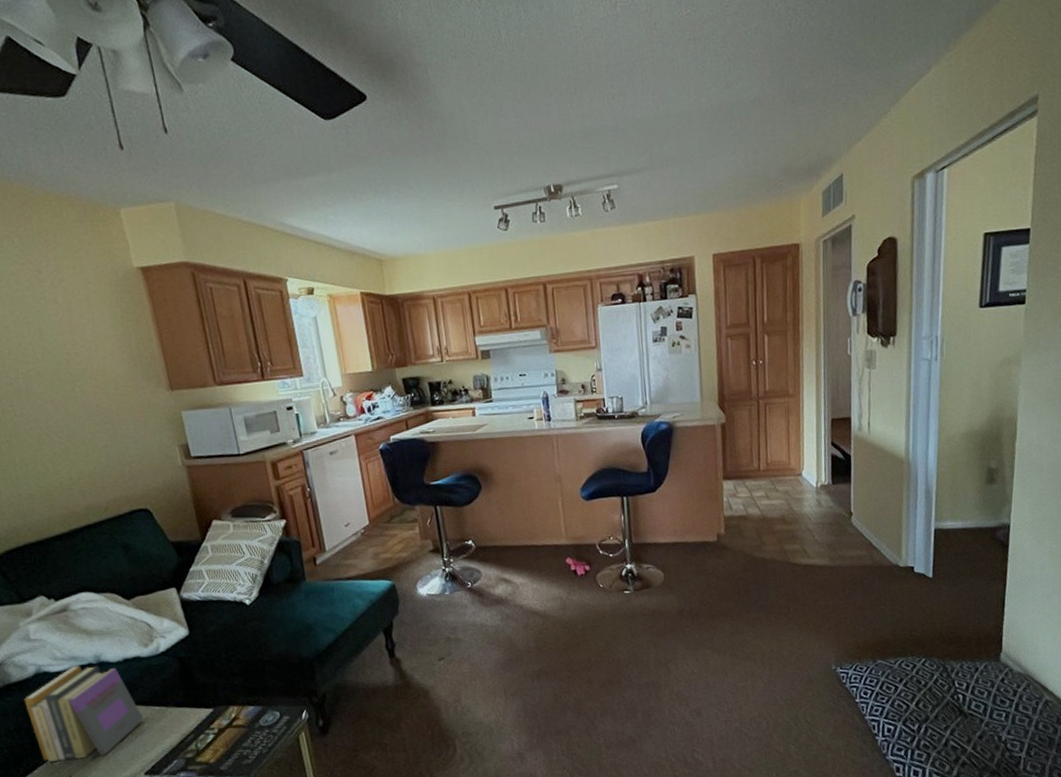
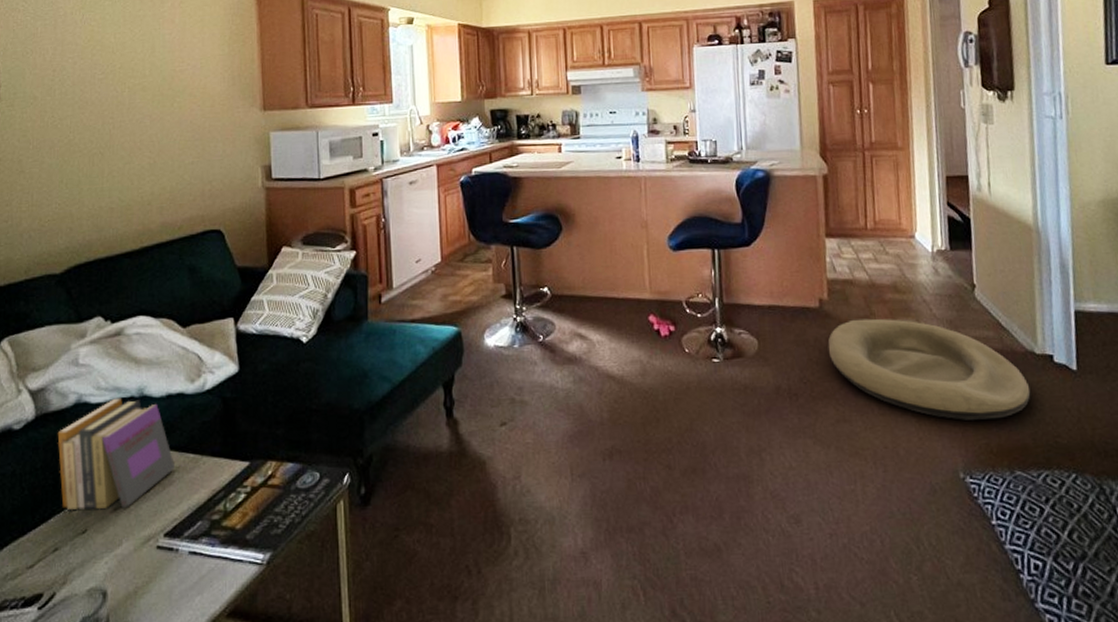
dog bed: none [724,546,894,624] -> present [827,318,1031,420]

